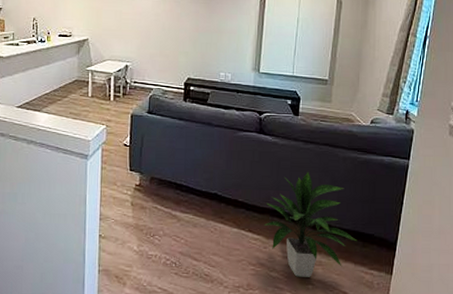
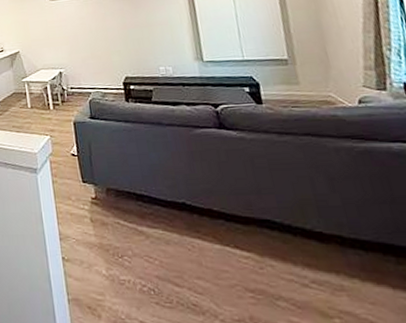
indoor plant: present [263,172,357,277] -> none [248,170,387,307]

